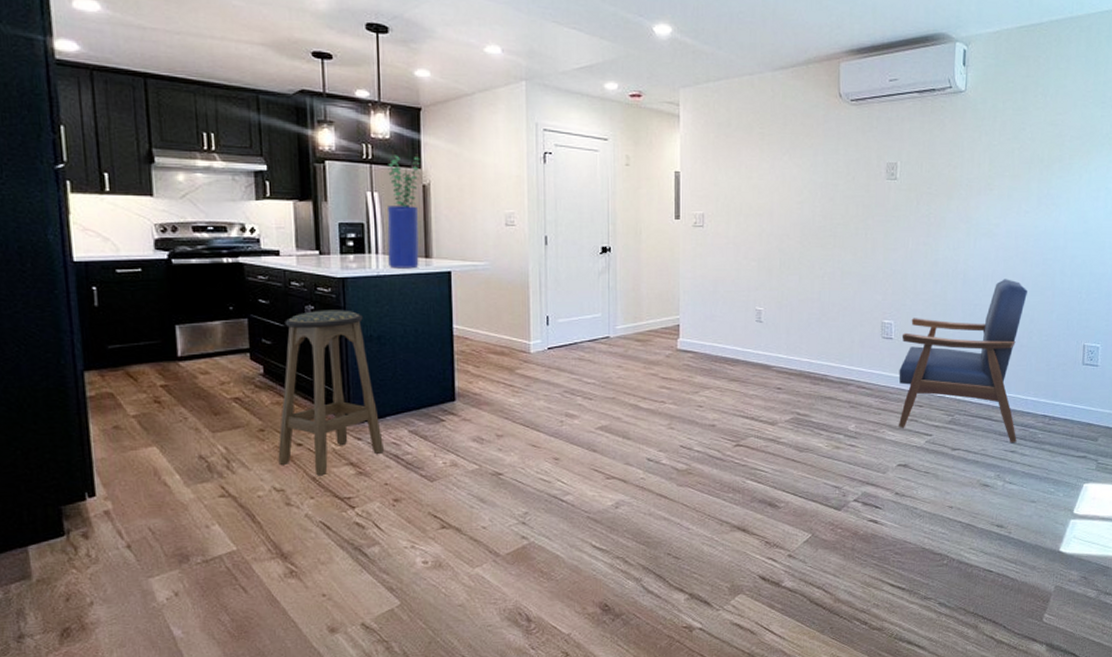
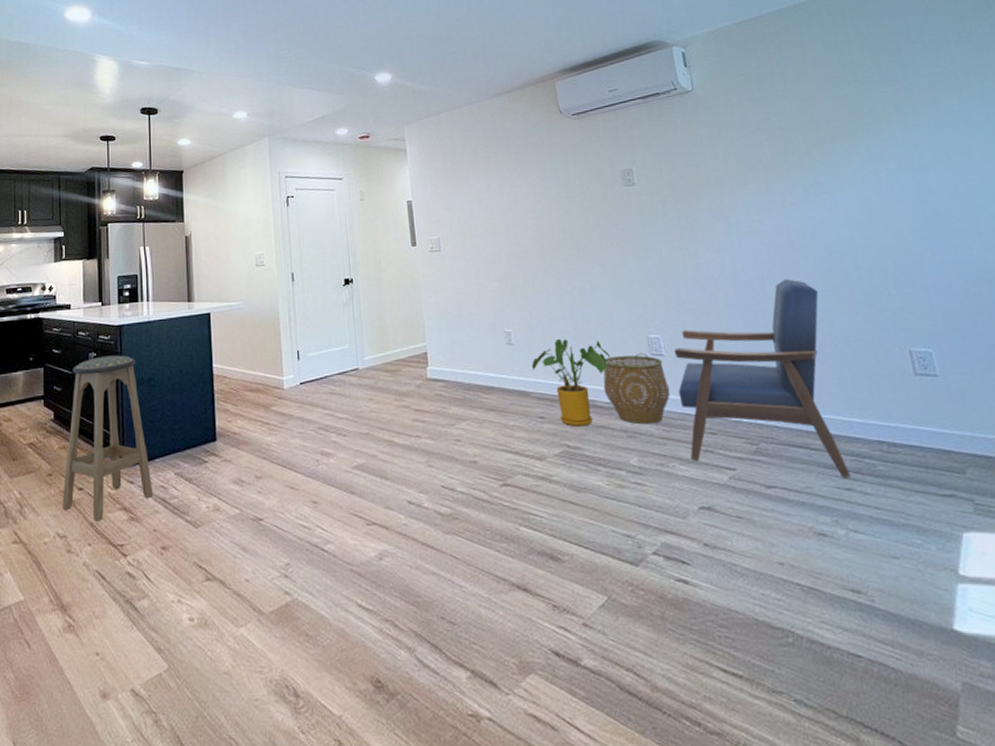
vase: present [386,150,420,269] -> none [156,209,183,314]
house plant: none [776,318,848,397] -> present [531,338,612,427]
basket: none [837,335,893,397] -> present [603,352,671,425]

